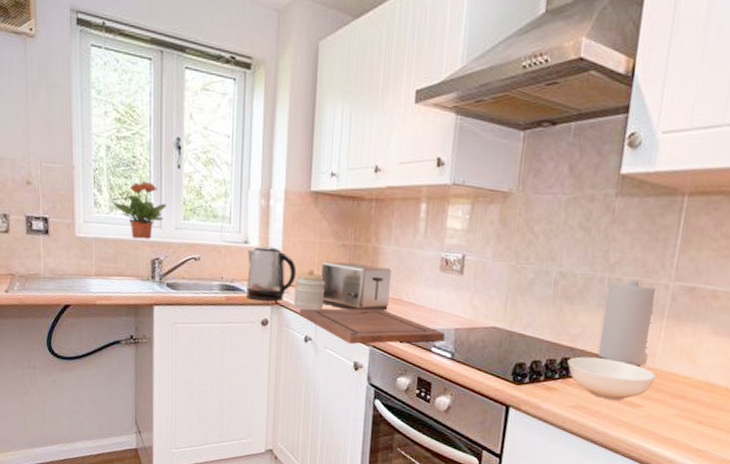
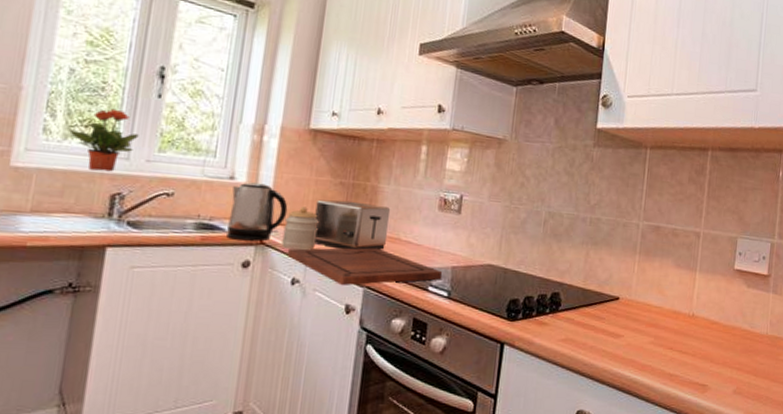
bowl: present [567,356,657,401] -> none [557,291,633,332]
paper towel holder: present [597,279,659,367] -> none [583,219,631,299]

